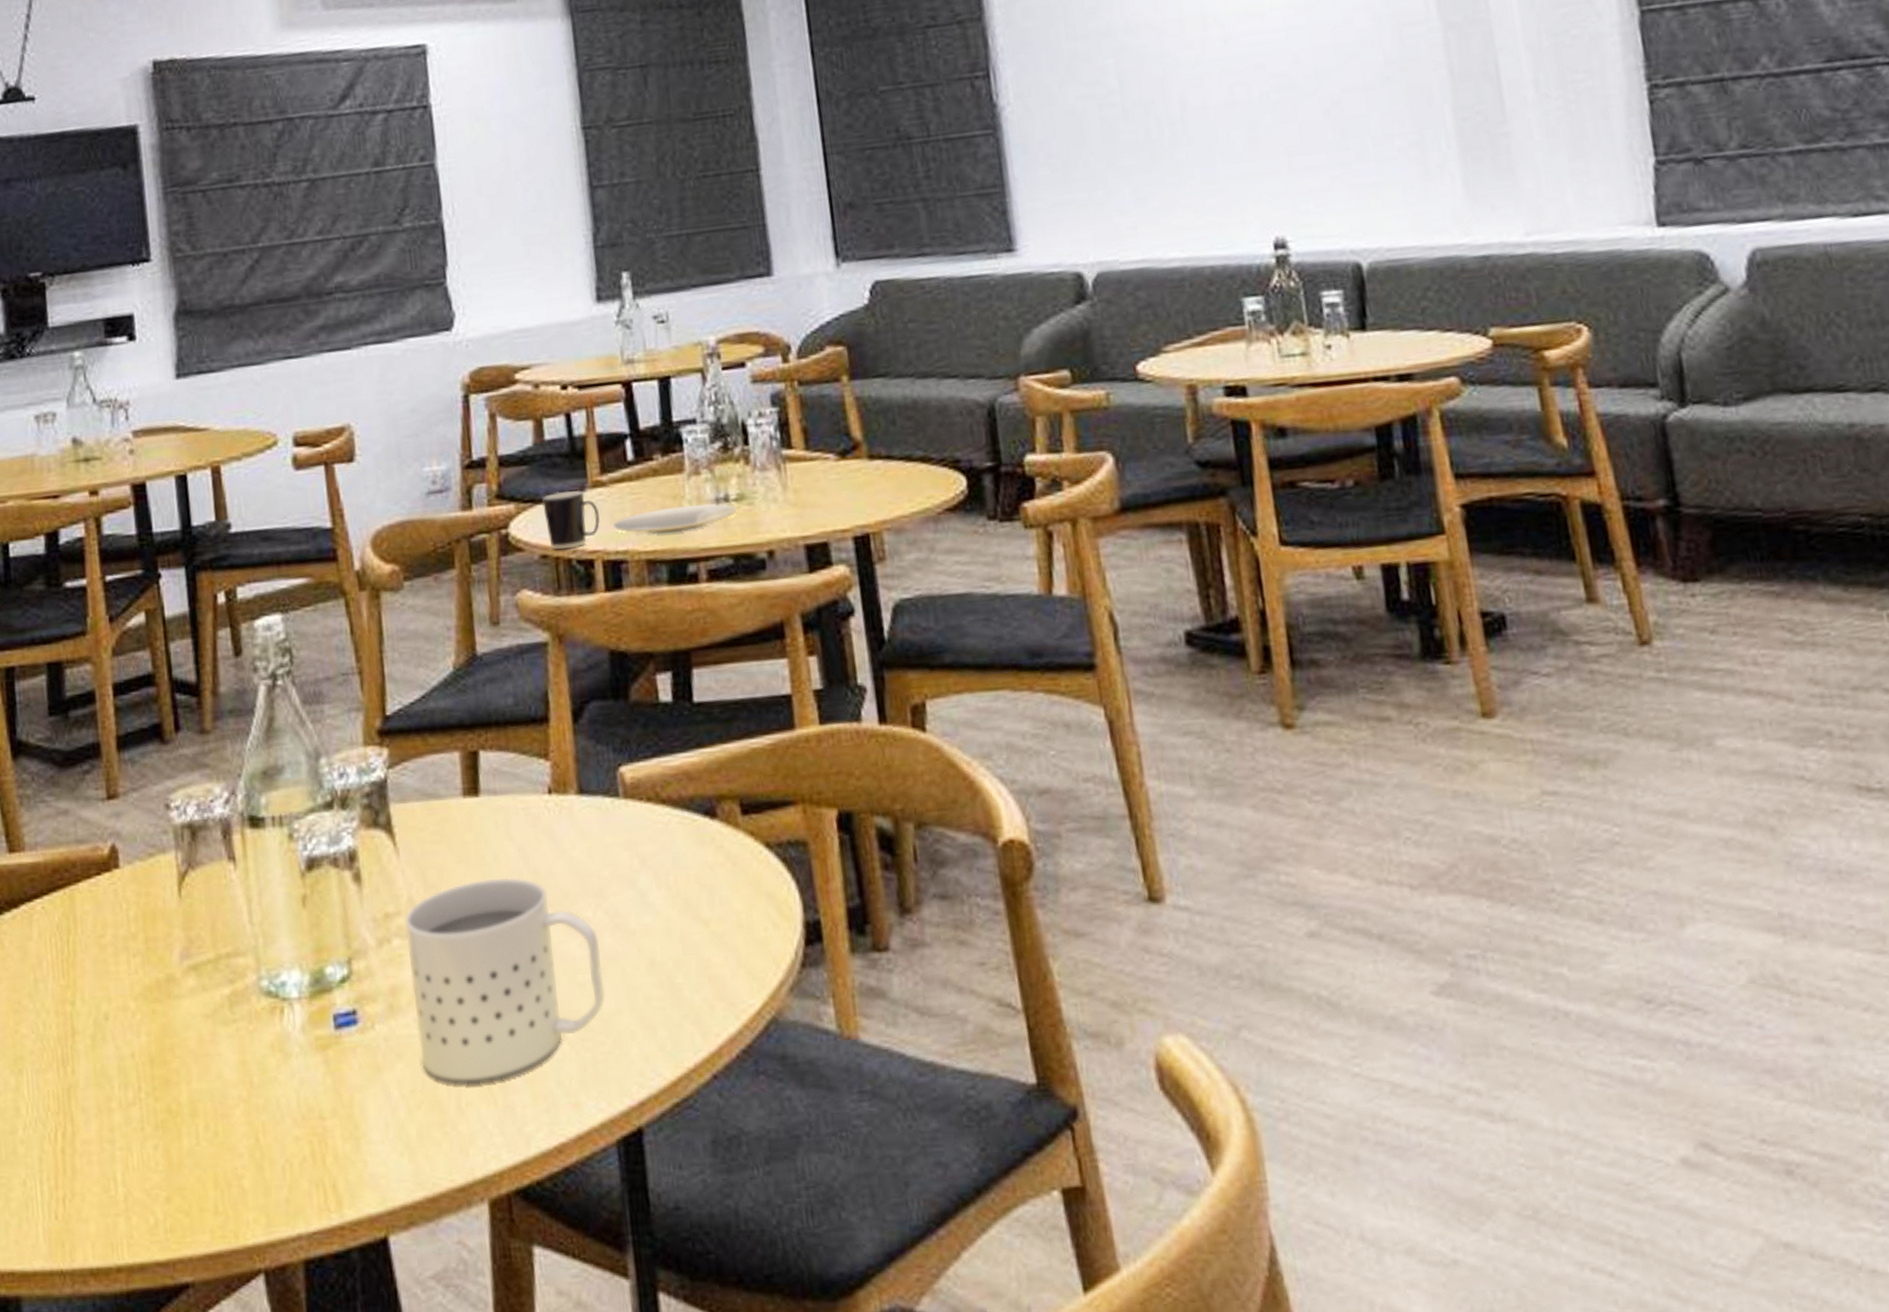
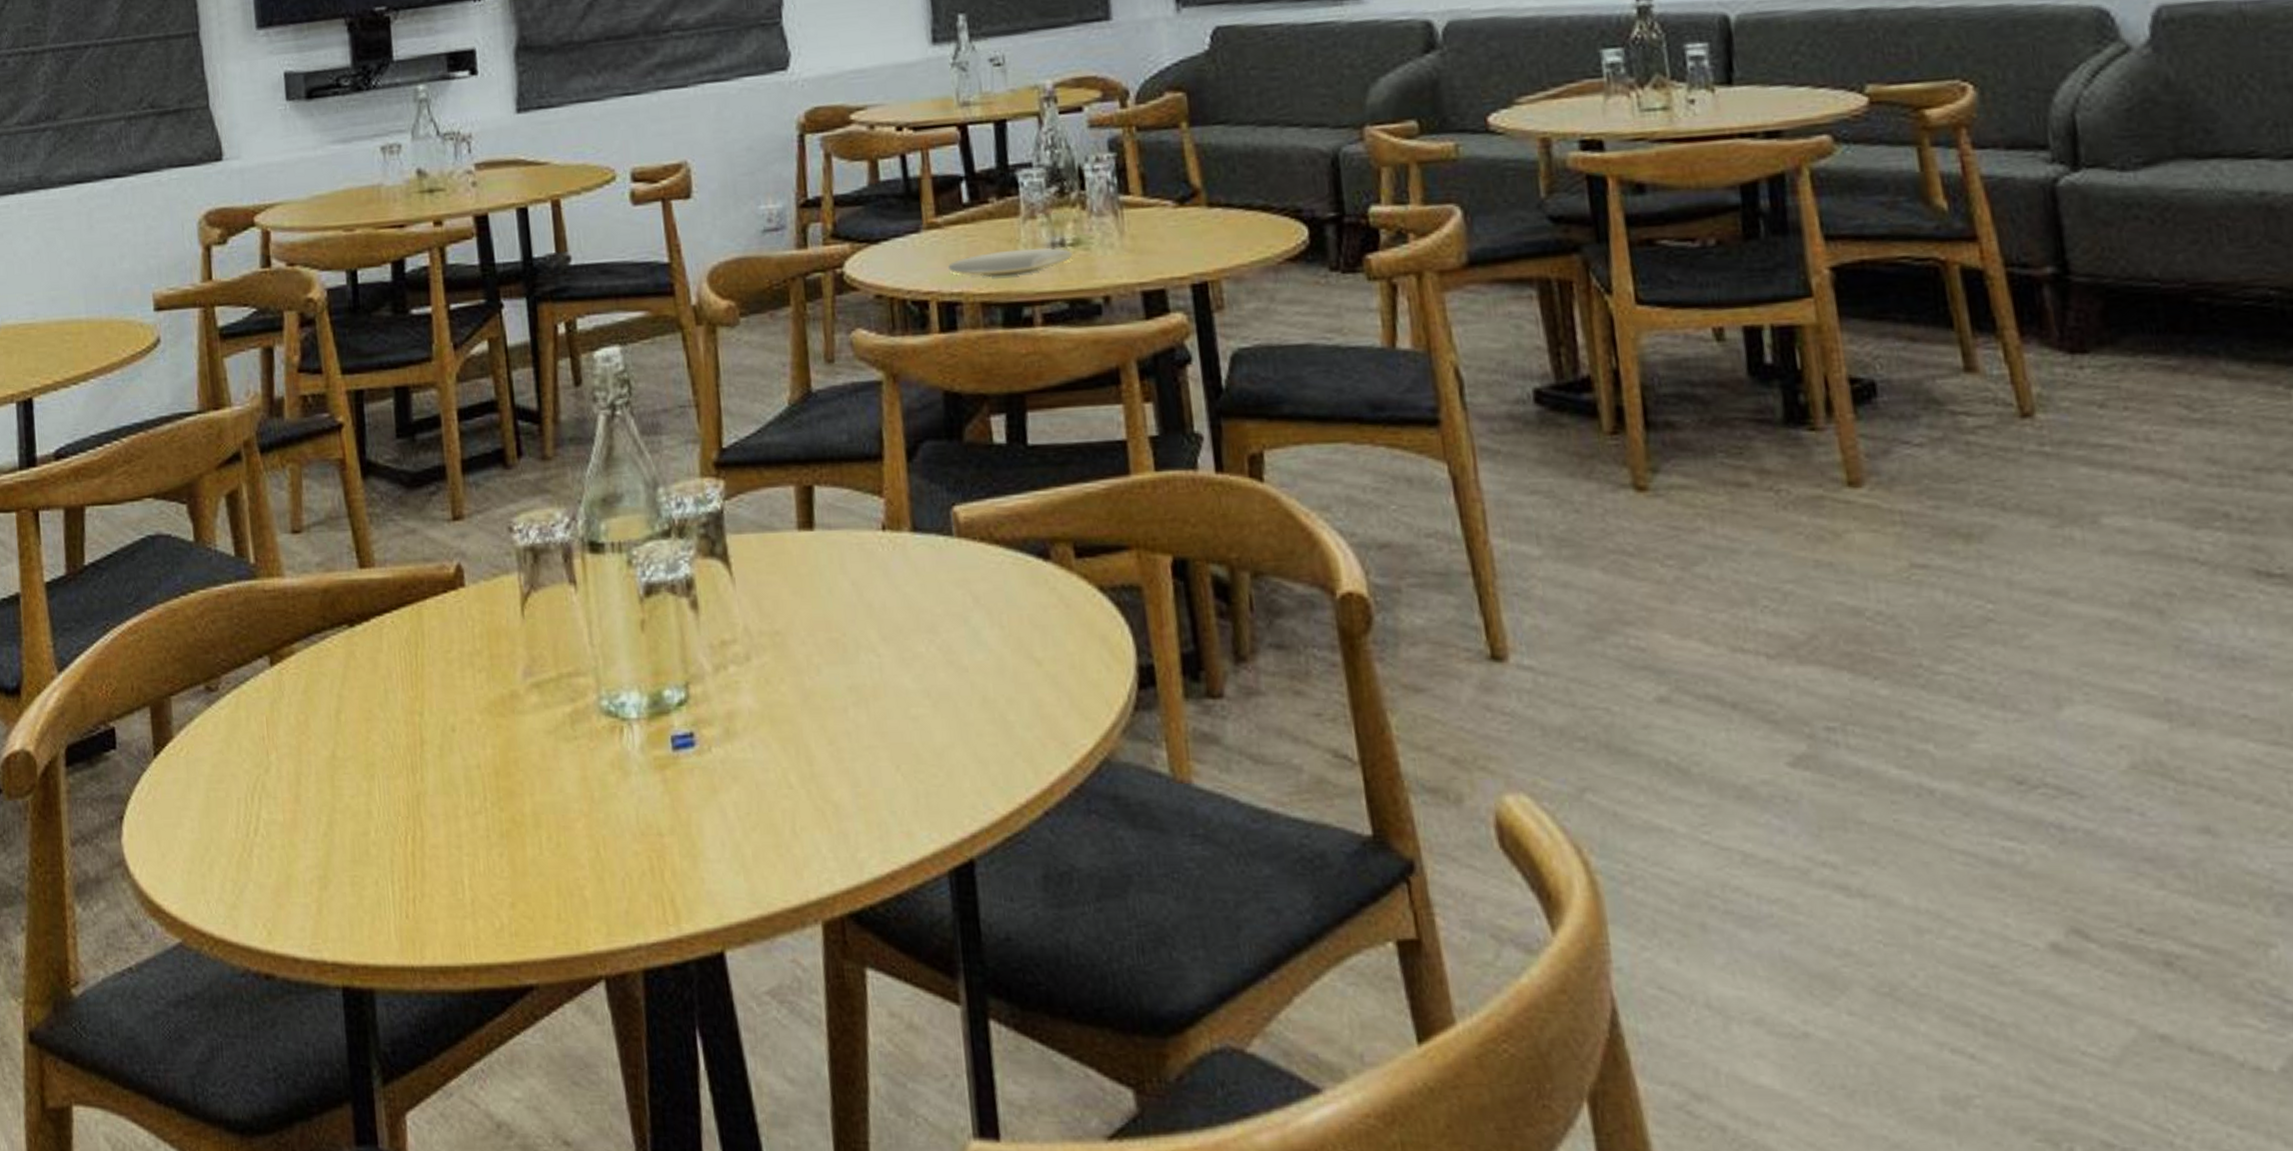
mug: present [404,877,606,1086] -> none [740,610,938,810]
mug: present [542,489,601,550] -> none [877,230,936,290]

